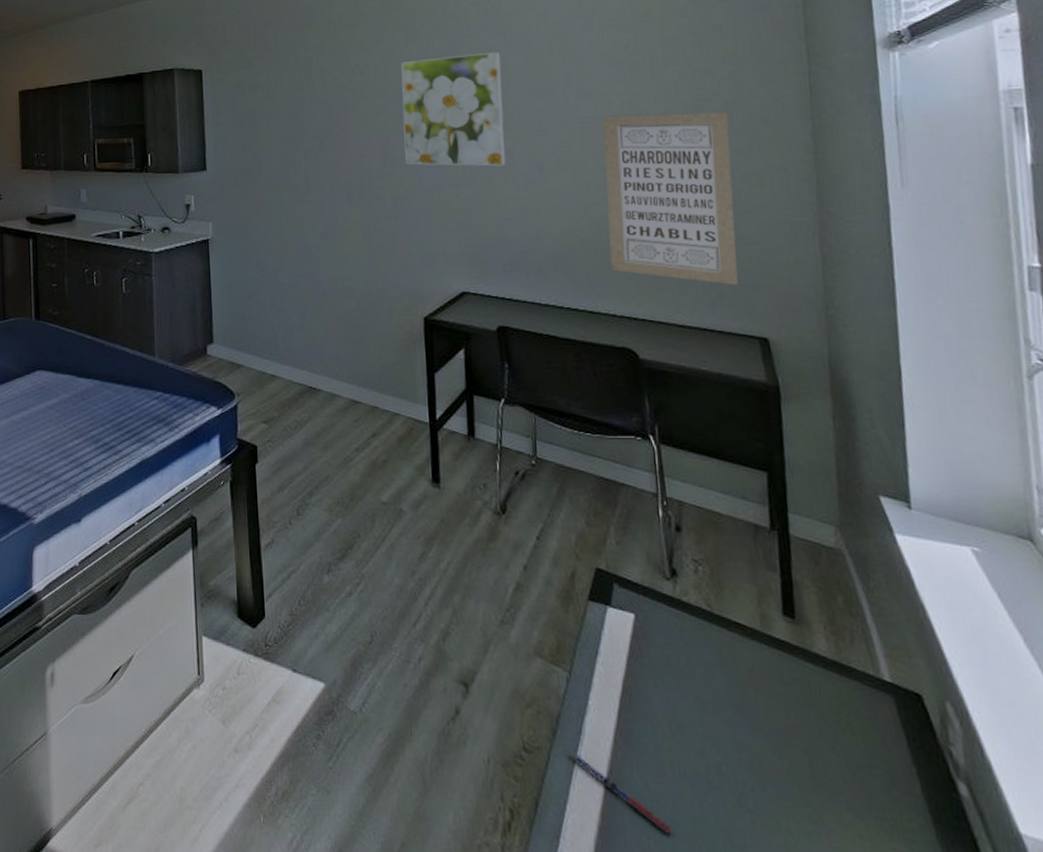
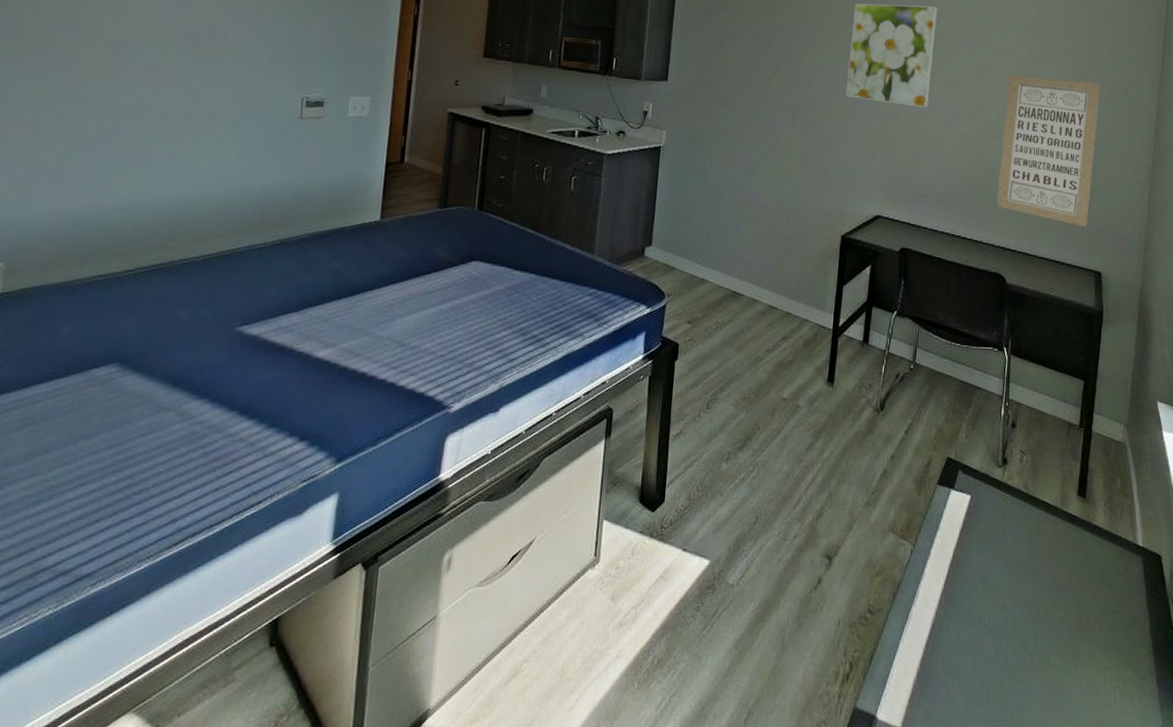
pen: present [567,749,672,834] -> none [902,610,972,675]

